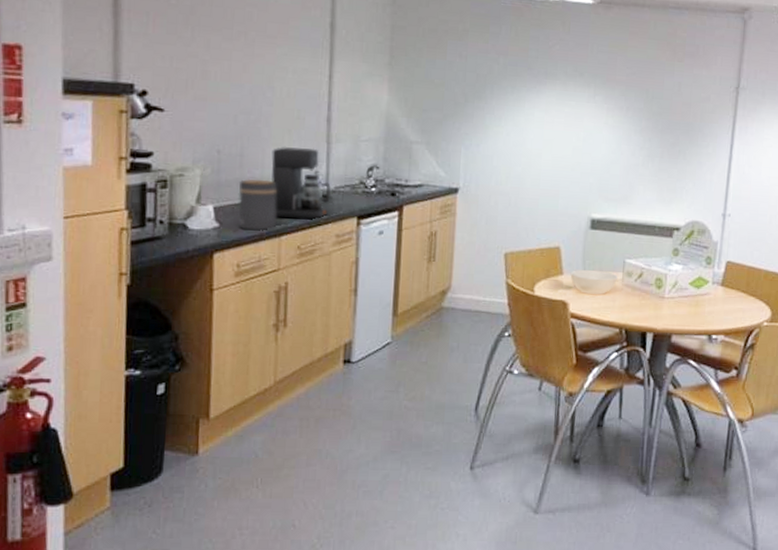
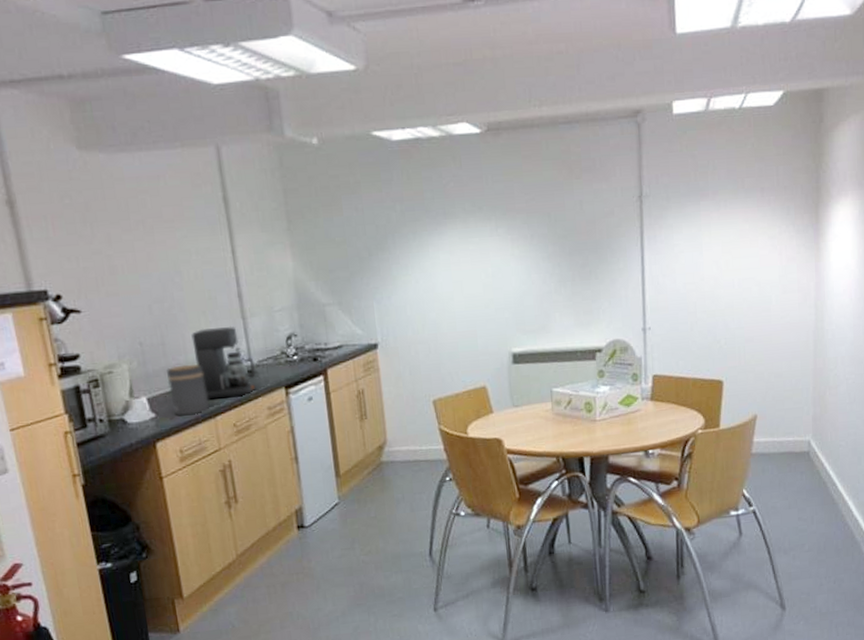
bowl: present [570,269,617,295] -> none [500,403,547,429]

